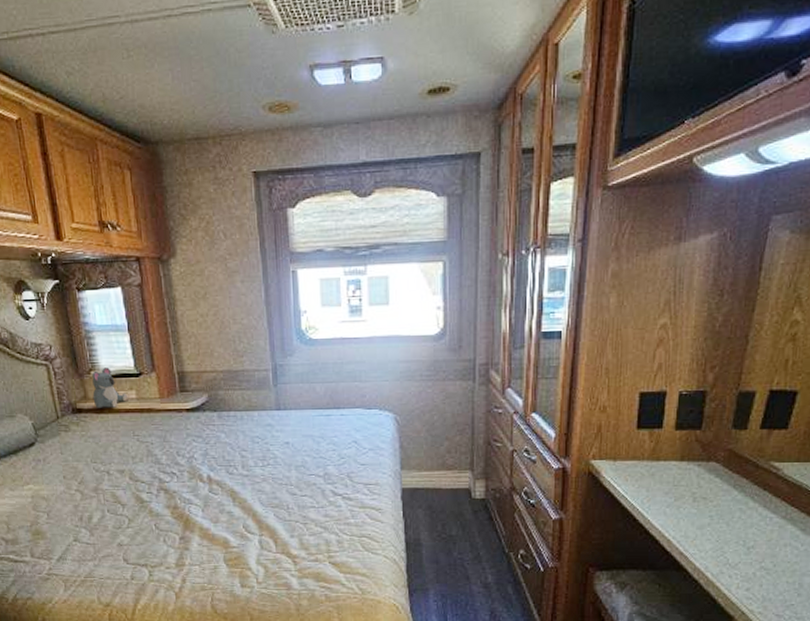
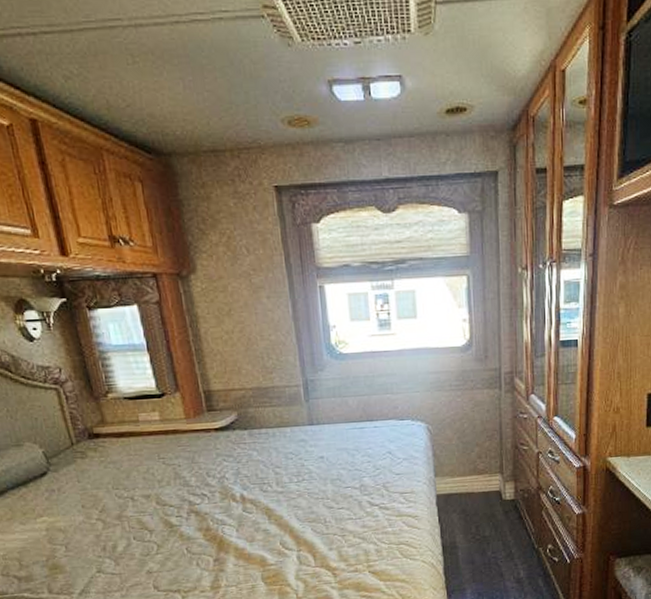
stuffed animal: present [92,367,128,408] -> none [109,389,151,432]

